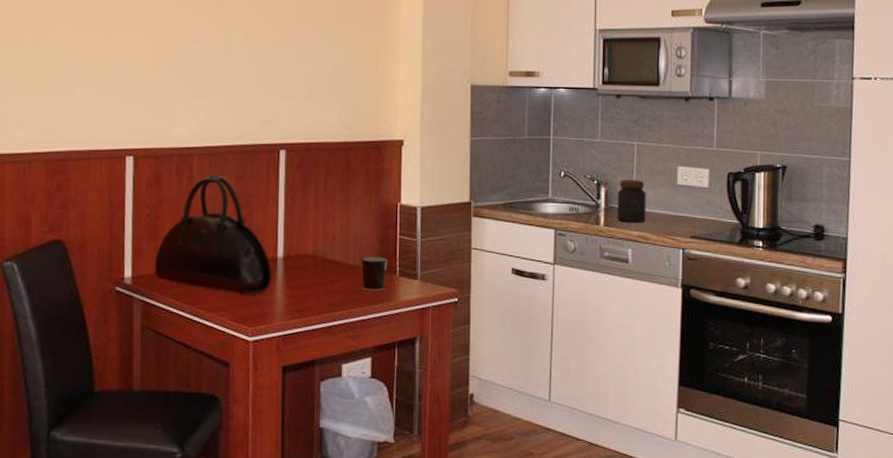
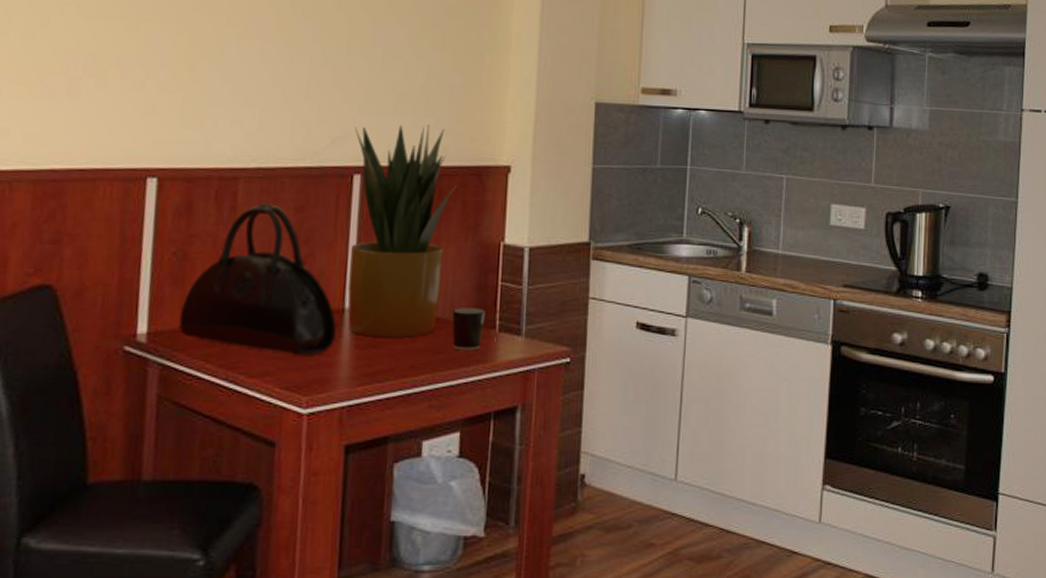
planter: none [278,108,361,281] -> present [348,125,457,338]
jar: present [617,180,646,223] -> none [761,218,795,269]

